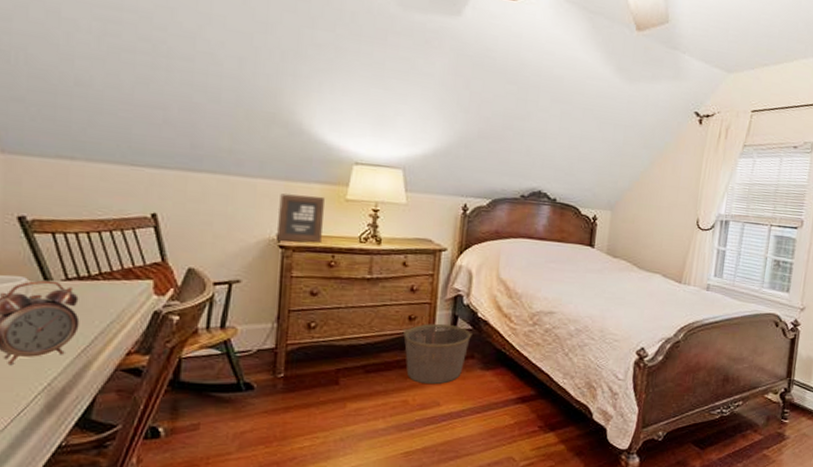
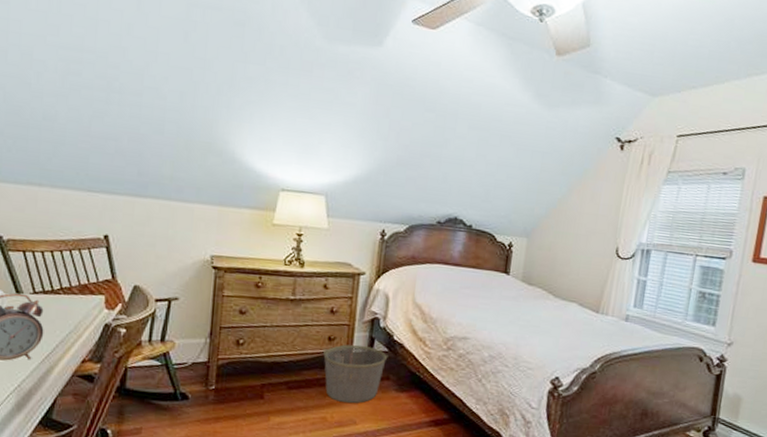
picture frame: present [276,193,325,243] -> none [210,218,253,265]

